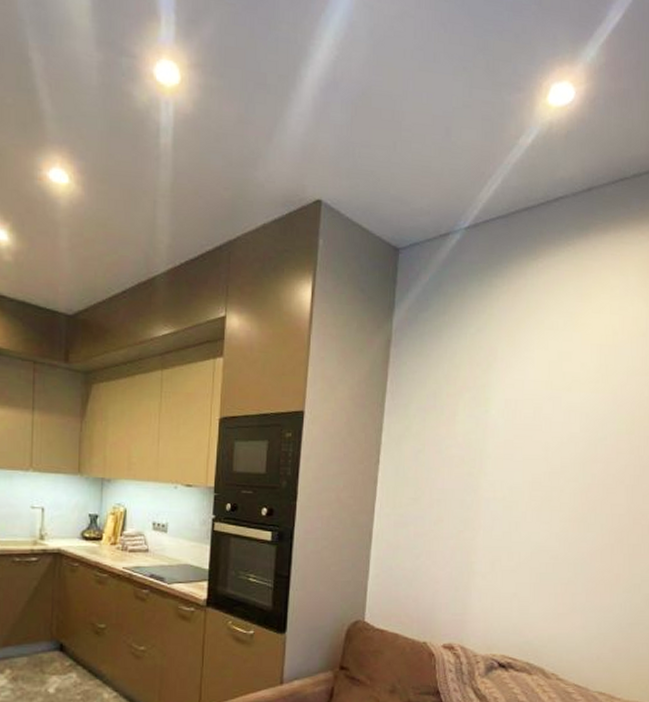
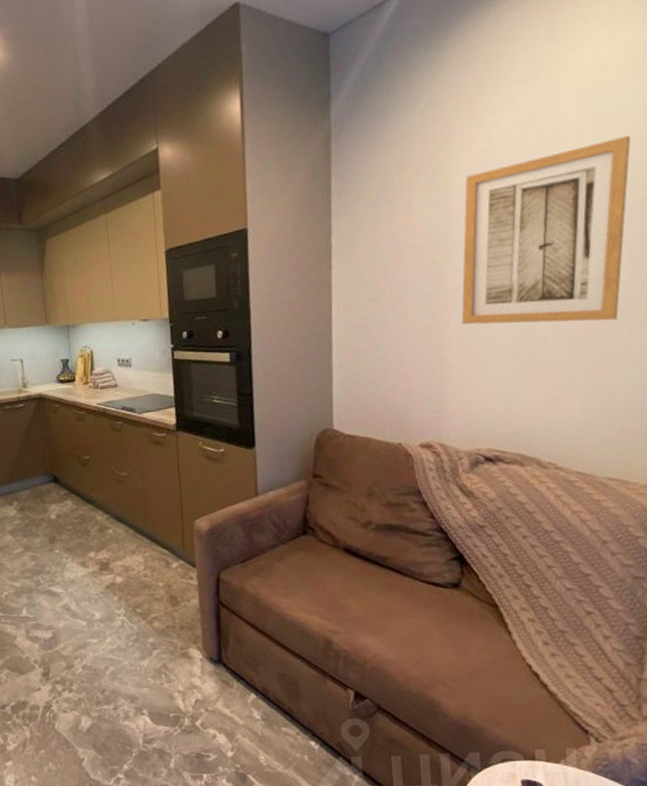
wall art: none [489,391,632,548] -> present [461,135,631,325]

